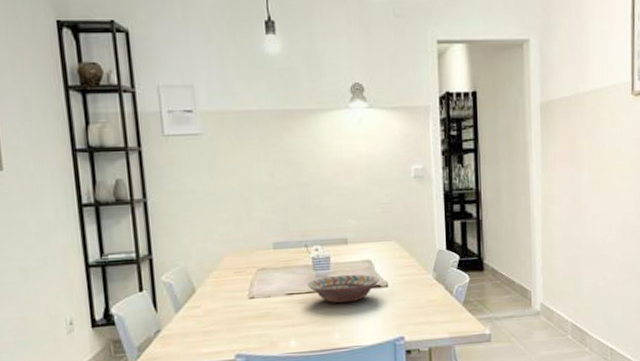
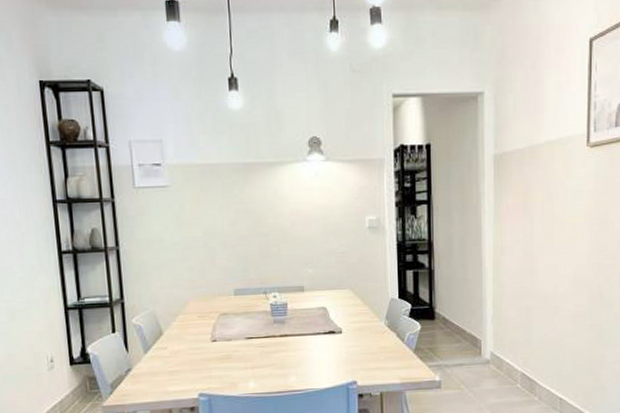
decorative bowl: present [307,274,379,304] -> none [266,320,334,348]

